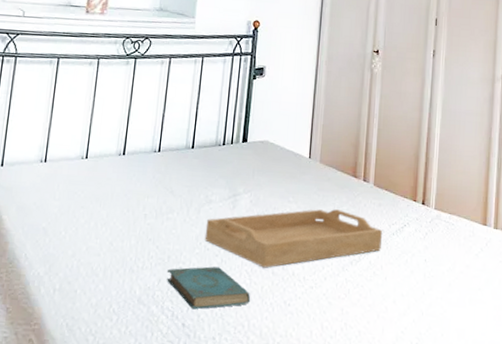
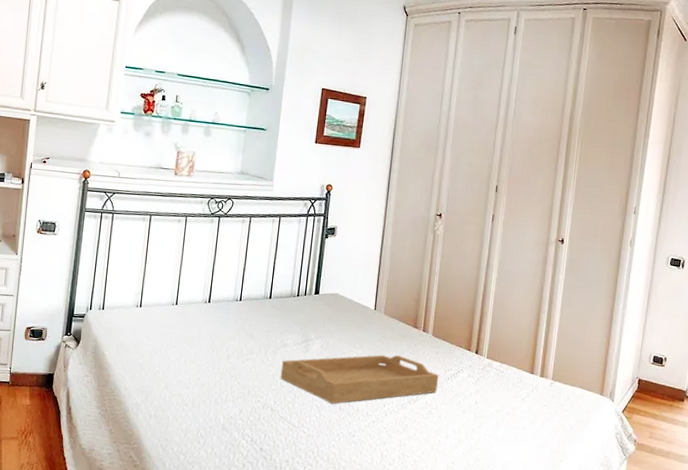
book: present [166,266,251,309] -> none [247,401,320,436]

